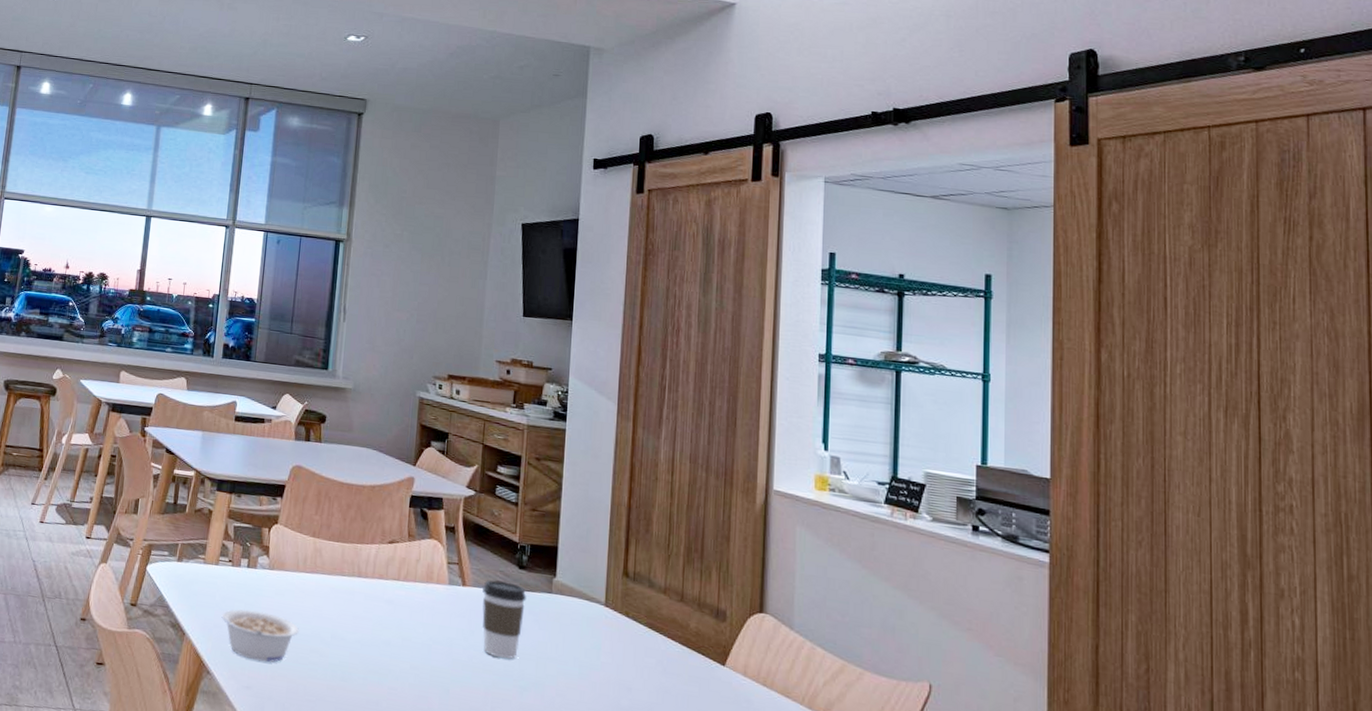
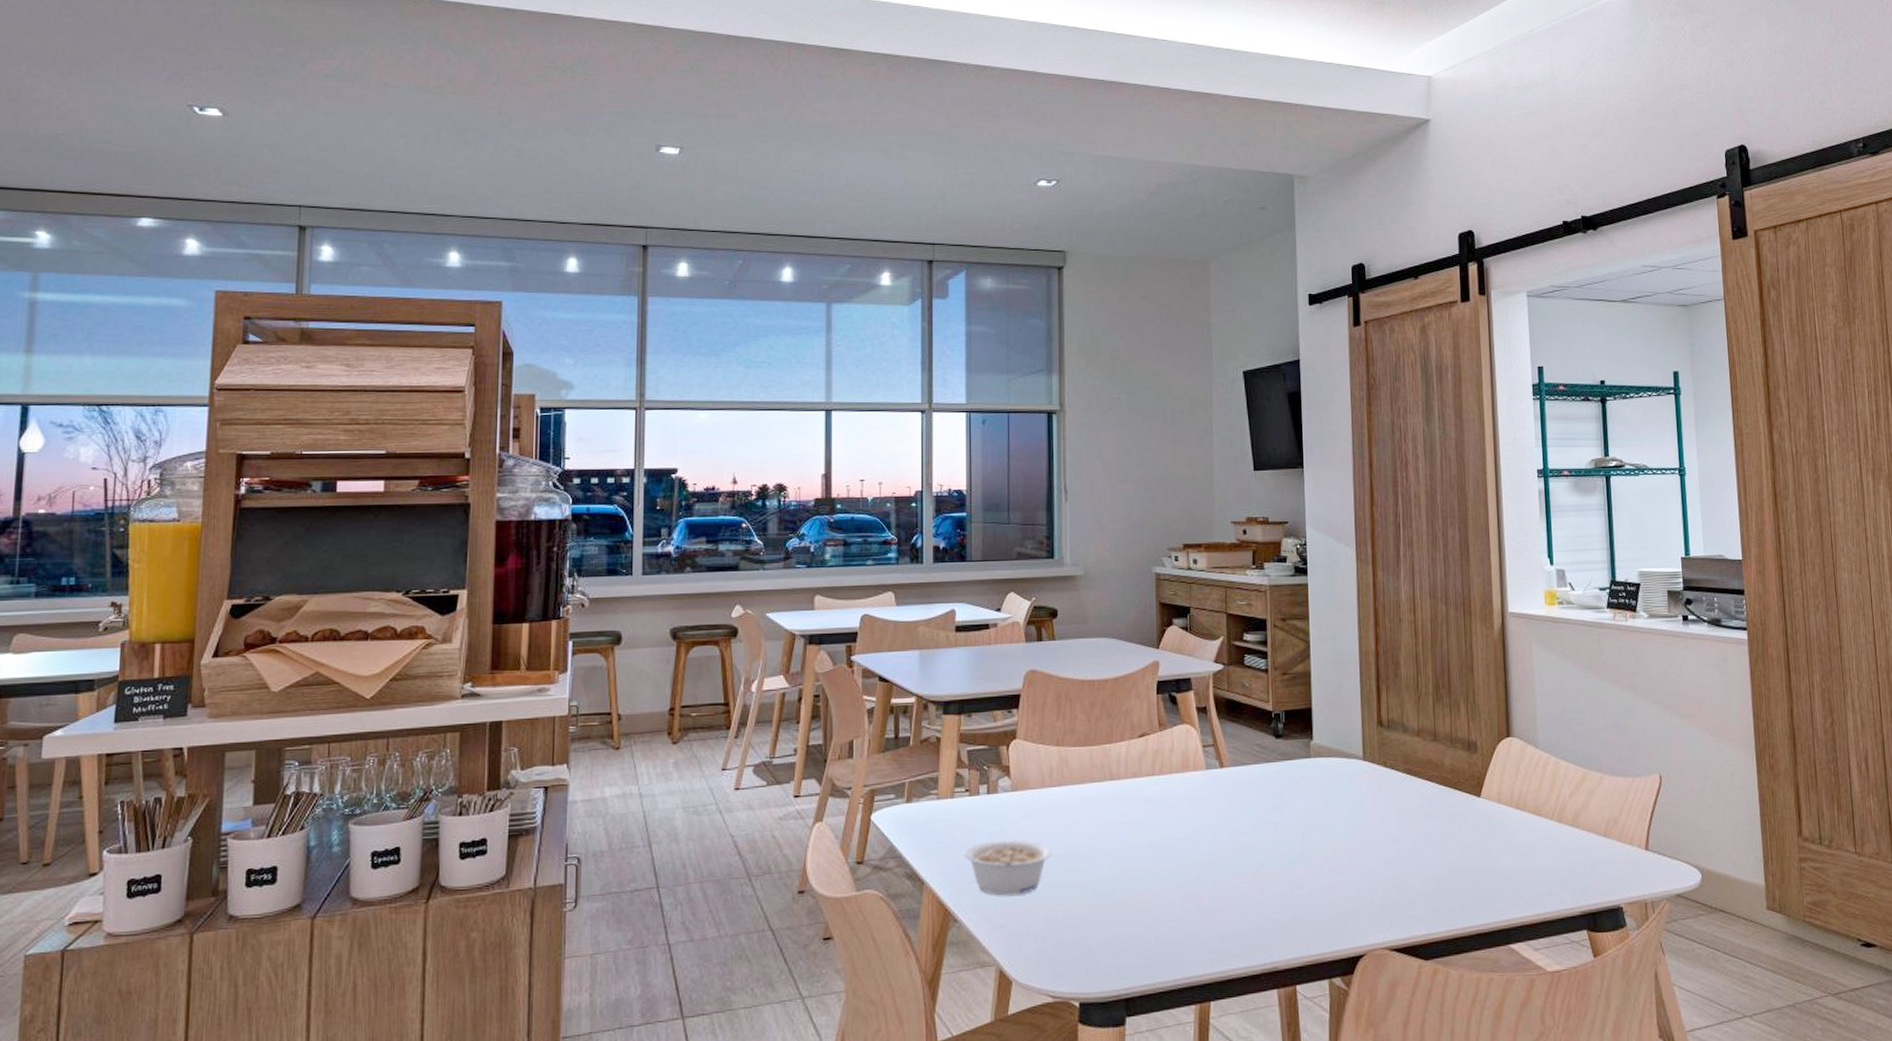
coffee cup: present [482,579,527,659] -> none [1241,753,1286,836]

